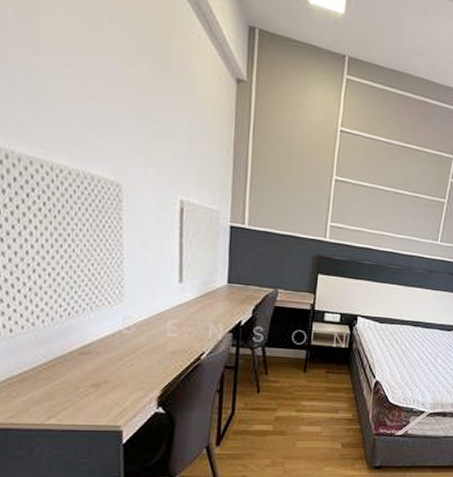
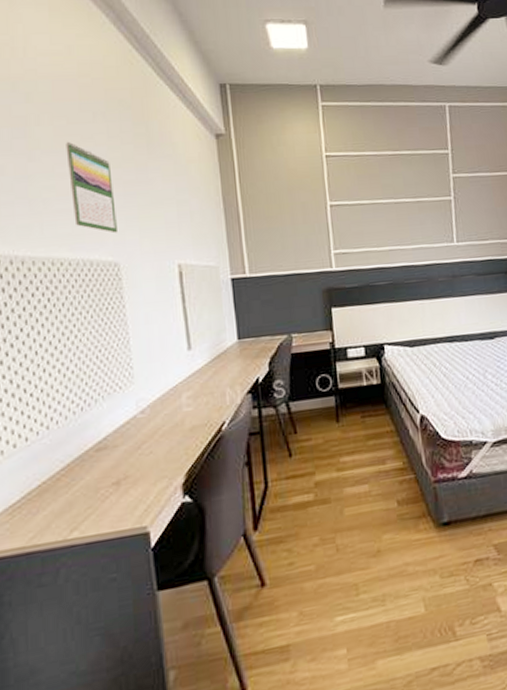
calendar: none [76,42,124,154] -> present [66,141,117,233]

